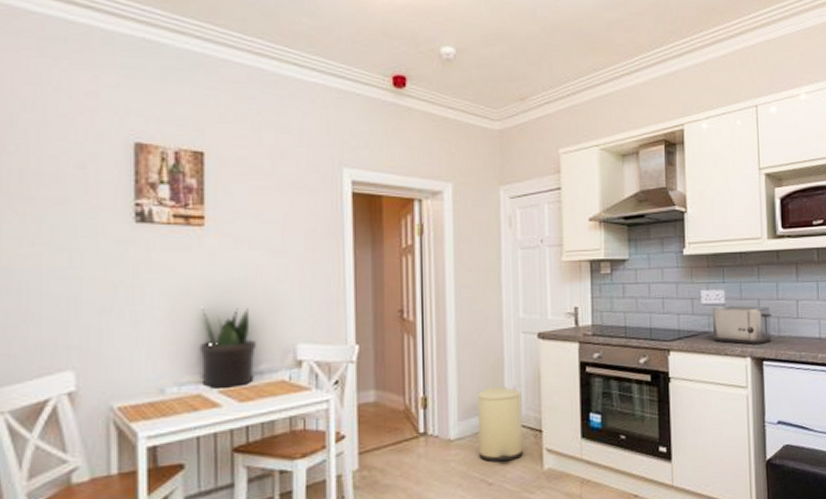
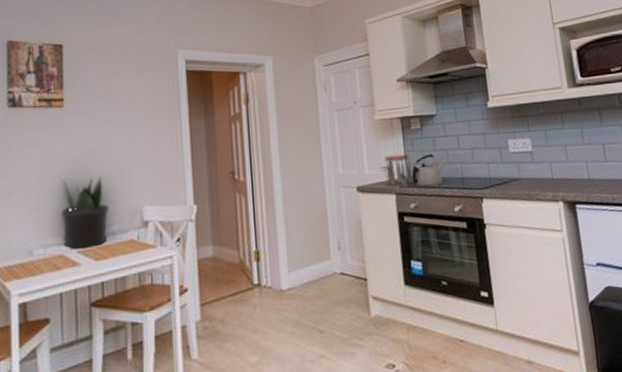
pedal bin: present [478,387,523,463] -> none [305,239,350,311]
jar: none [569,300,599,335] -> present [384,154,414,188]
kettle: none [597,302,633,337] -> present [411,154,444,188]
toaster: present [711,305,772,346] -> none [520,151,582,190]

